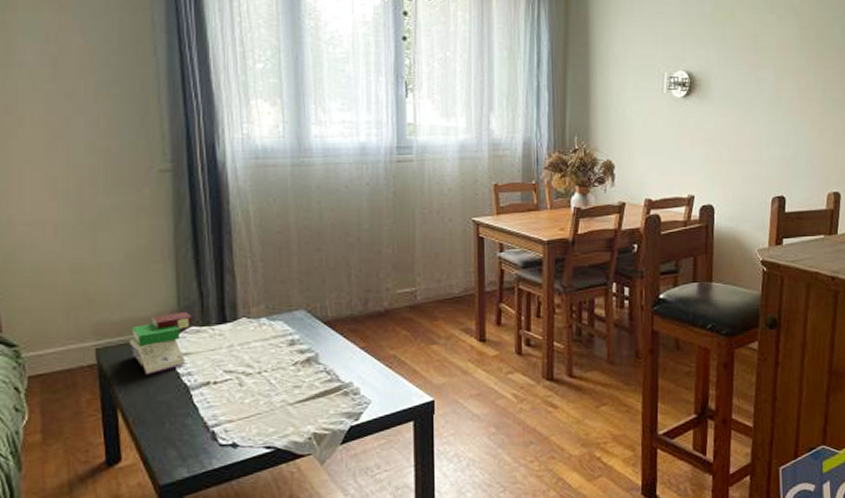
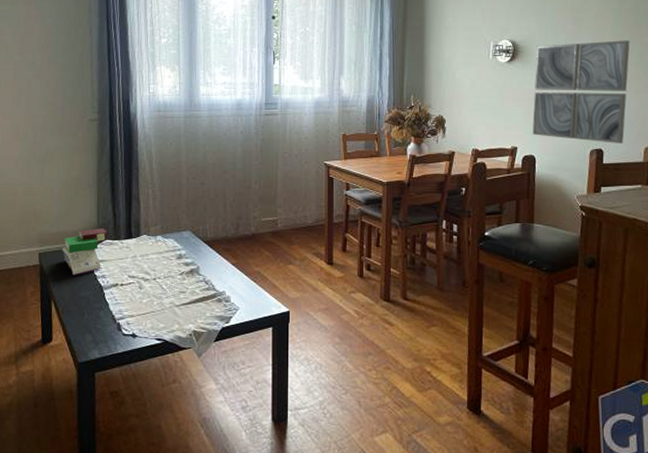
wall art: none [710,73,814,190] -> present [532,40,630,143]

